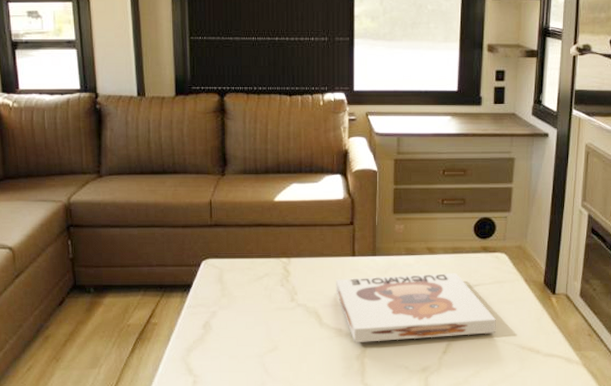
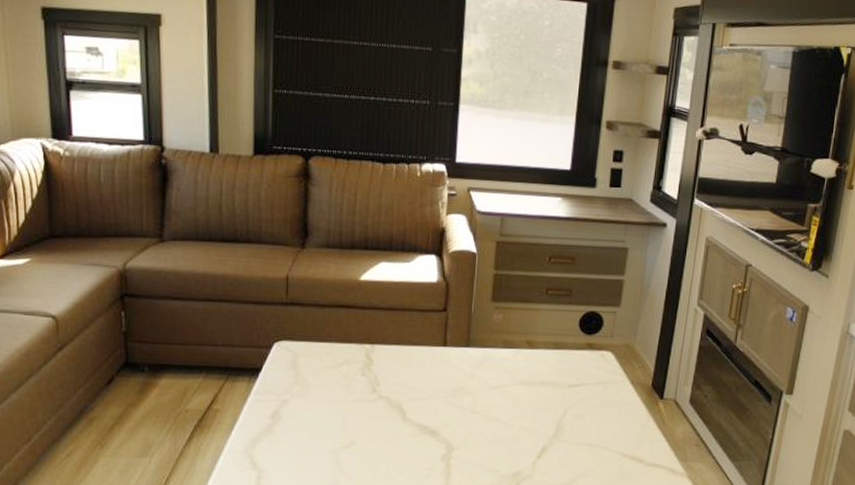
board game: present [336,273,496,342] -> none [423,370,597,442]

